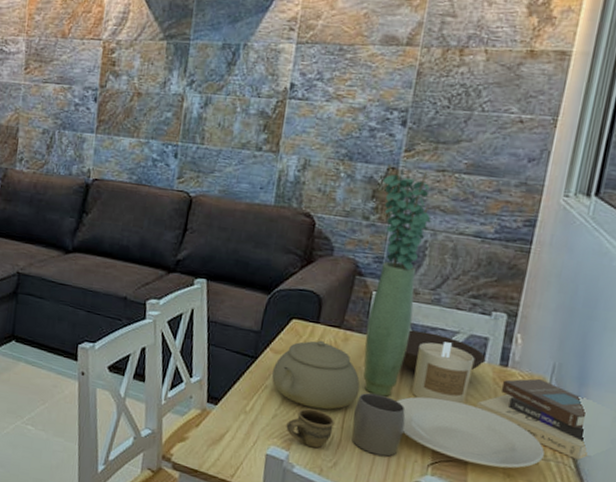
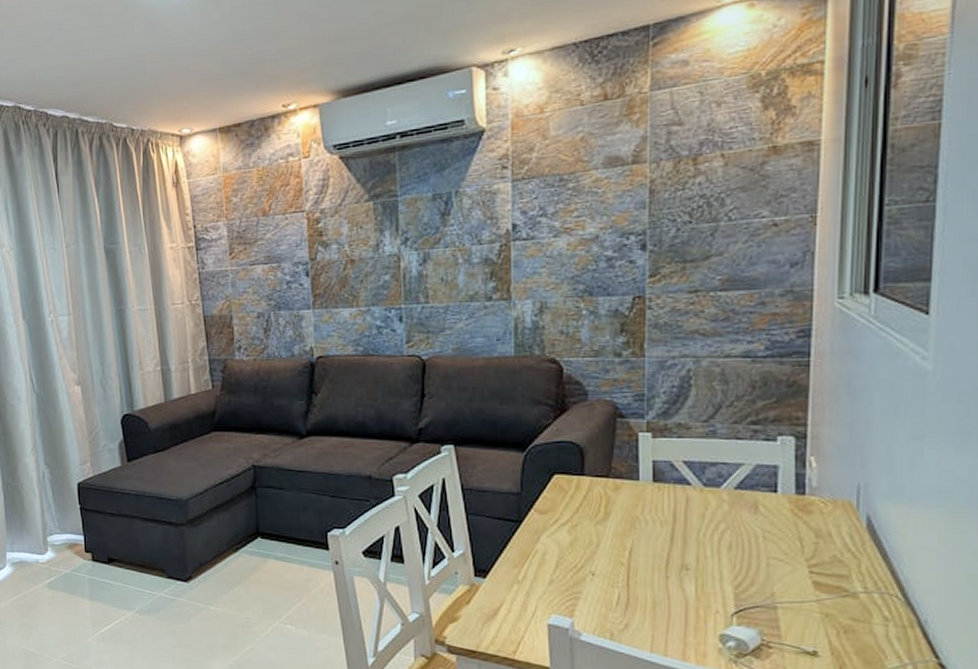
teapot: present [272,340,361,410] -> none [541,493,641,568]
cup: present [286,408,335,449] -> none [565,569,618,611]
mug: present [351,392,406,457] -> none [638,543,698,611]
vase: present [362,164,431,397] -> none [630,293,691,545]
plate: present [396,396,545,469] -> none [684,539,864,608]
bowl: present [401,330,486,371] -> none [683,469,779,513]
candle: present [411,342,475,405] -> none [698,476,766,543]
books: present [476,378,588,461] -> none [776,502,916,589]

